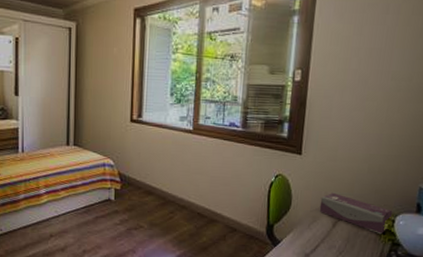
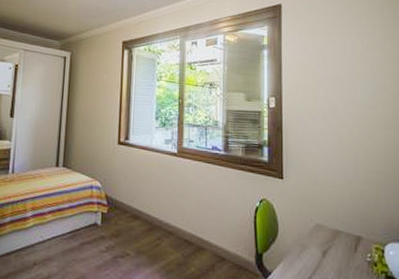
tissue box: present [319,192,393,235] -> none [307,218,381,266]

